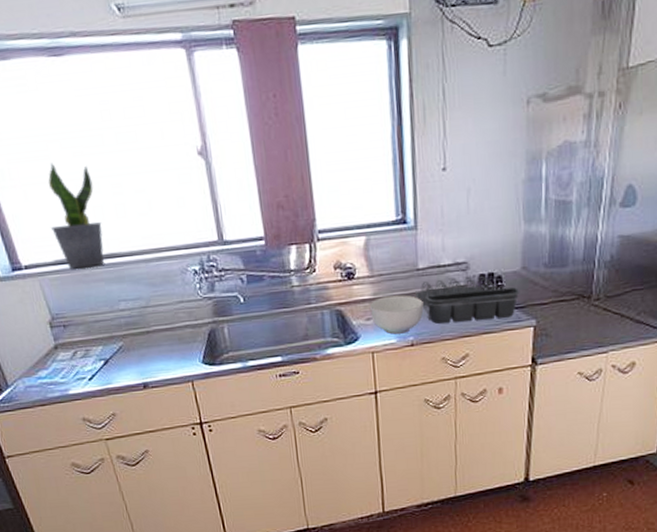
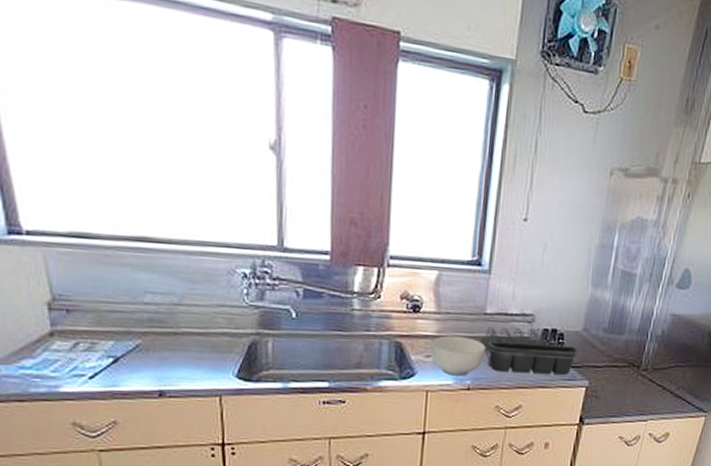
potted plant: present [48,163,105,269] -> none [71,118,138,248]

